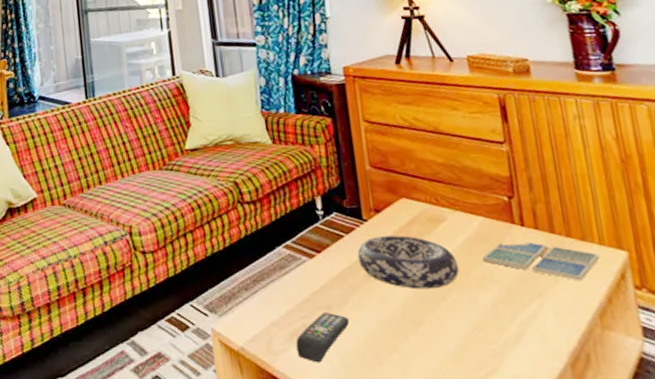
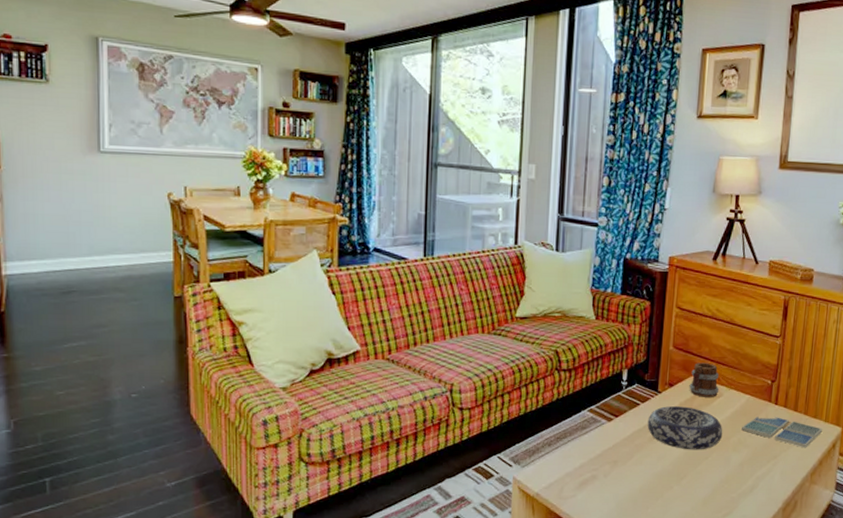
remote control: present [295,313,350,363] -> none [583,466,630,506]
mug: none [399,181,441,223] -> present [689,362,720,397]

